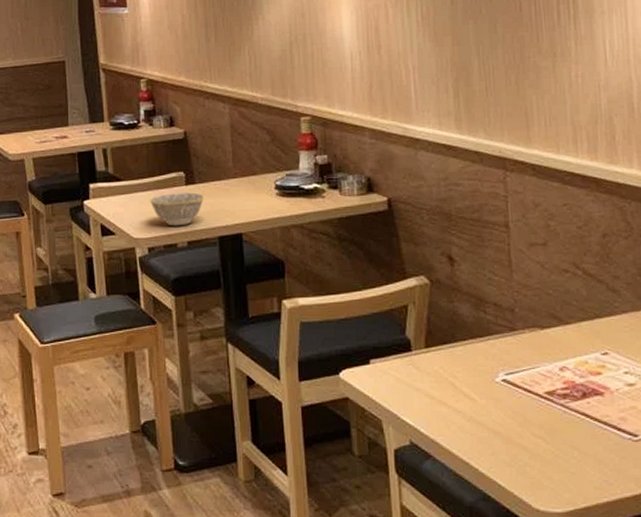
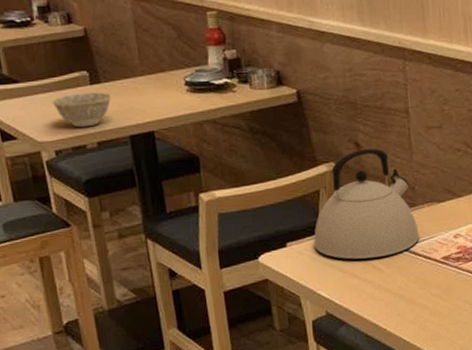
kettle: none [399,263,519,386] -> present [314,148,419,259]

